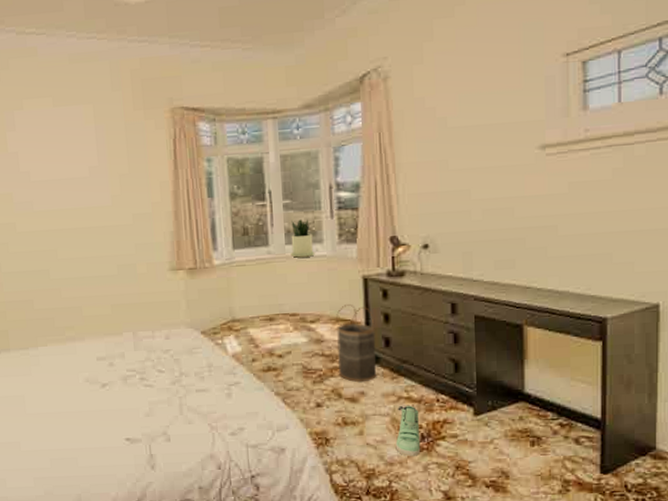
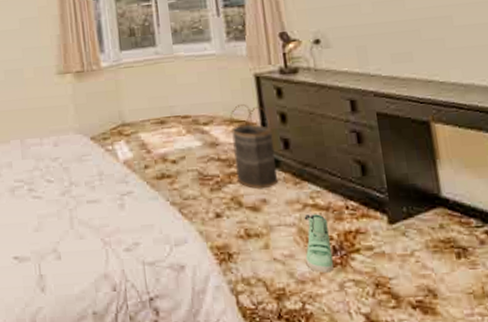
planter: present [291,219,315,258] -> none [177,18,204,57]

